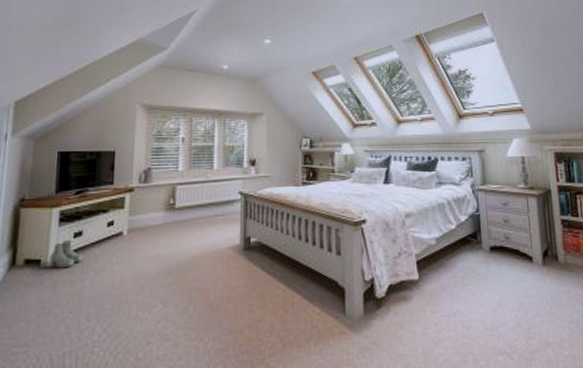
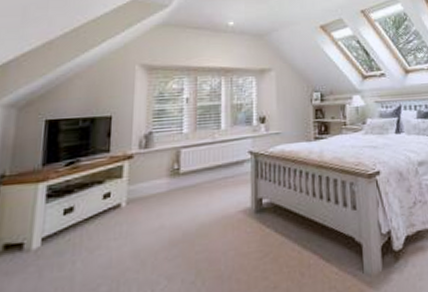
boots: present [49,240,83,269] -> none [33,218,75,252]

